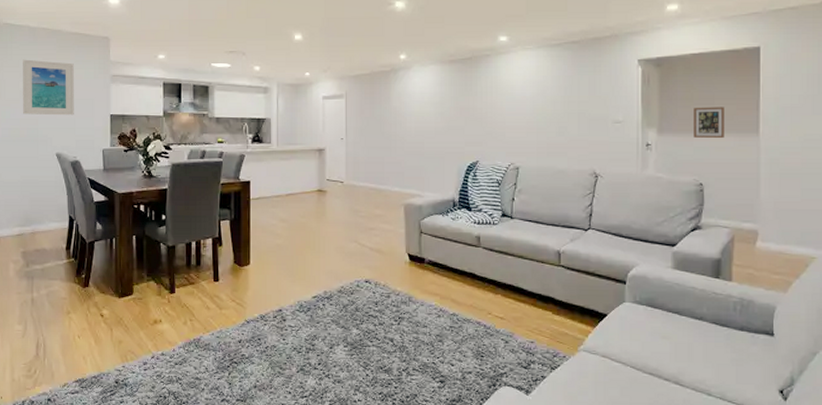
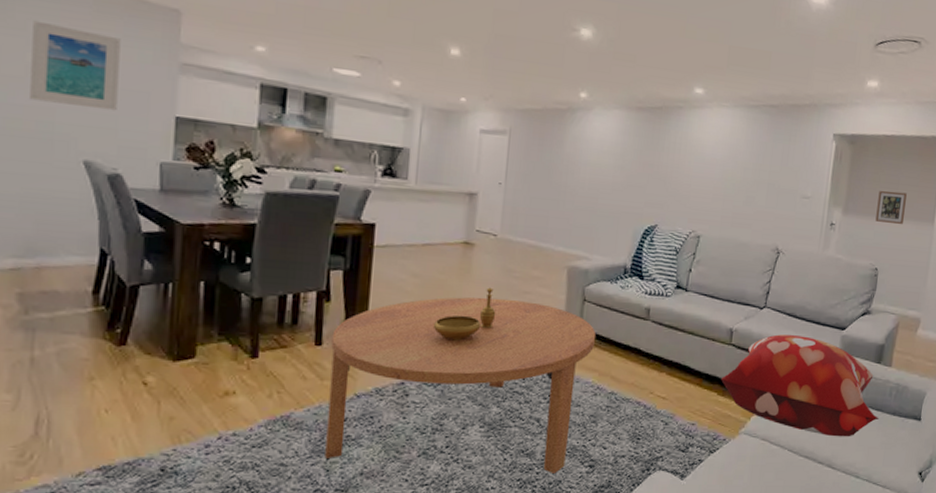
coffee table: none [226,235,435,388] -> present [325,297,596,473]
decorative bowl: none [299,226,349,273] -> present [432,287,496,341]
decorative pillow: none [554,254,726,354] -> present [721,334,880,437]

